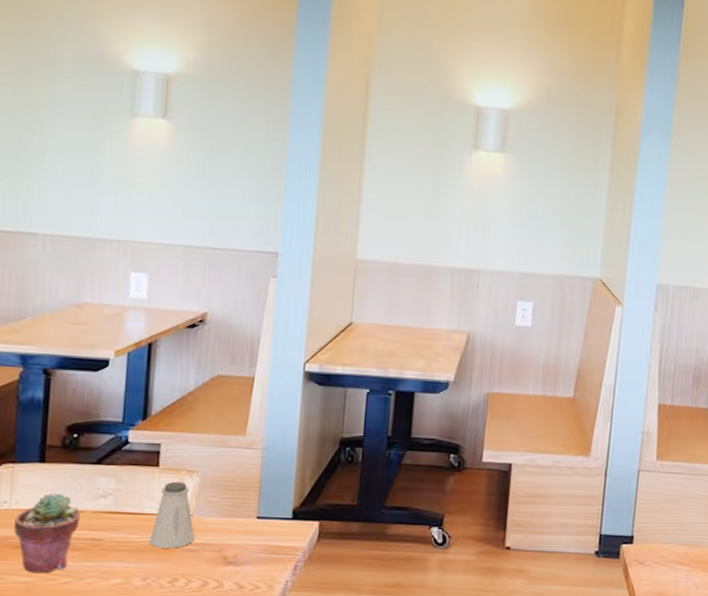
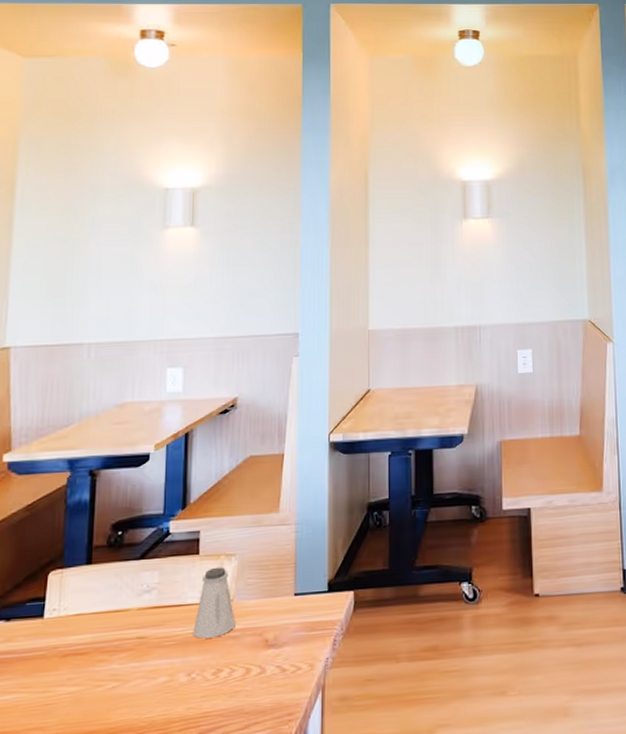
potted succulent: present [14,493,80,574] -> none [63,594,126,682]

